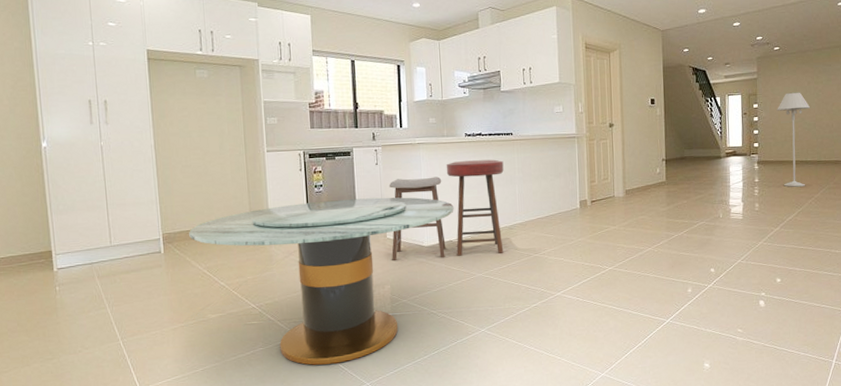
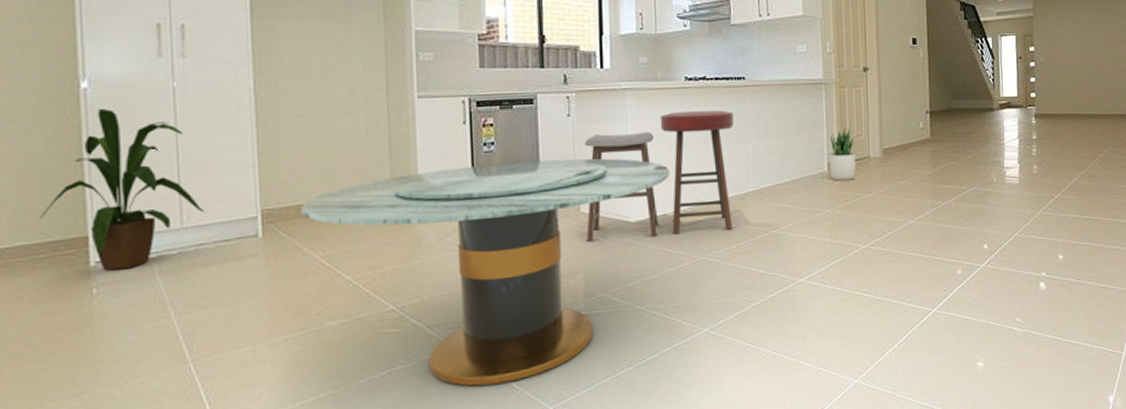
house plant: none [21,161,125,275] -> present [40,108,204,271]
planter: none [581,173,603,216] -> present [829,128,856,181]
floor lamp: present [777,92,811,187] -> none [1055,33,1093,146]

